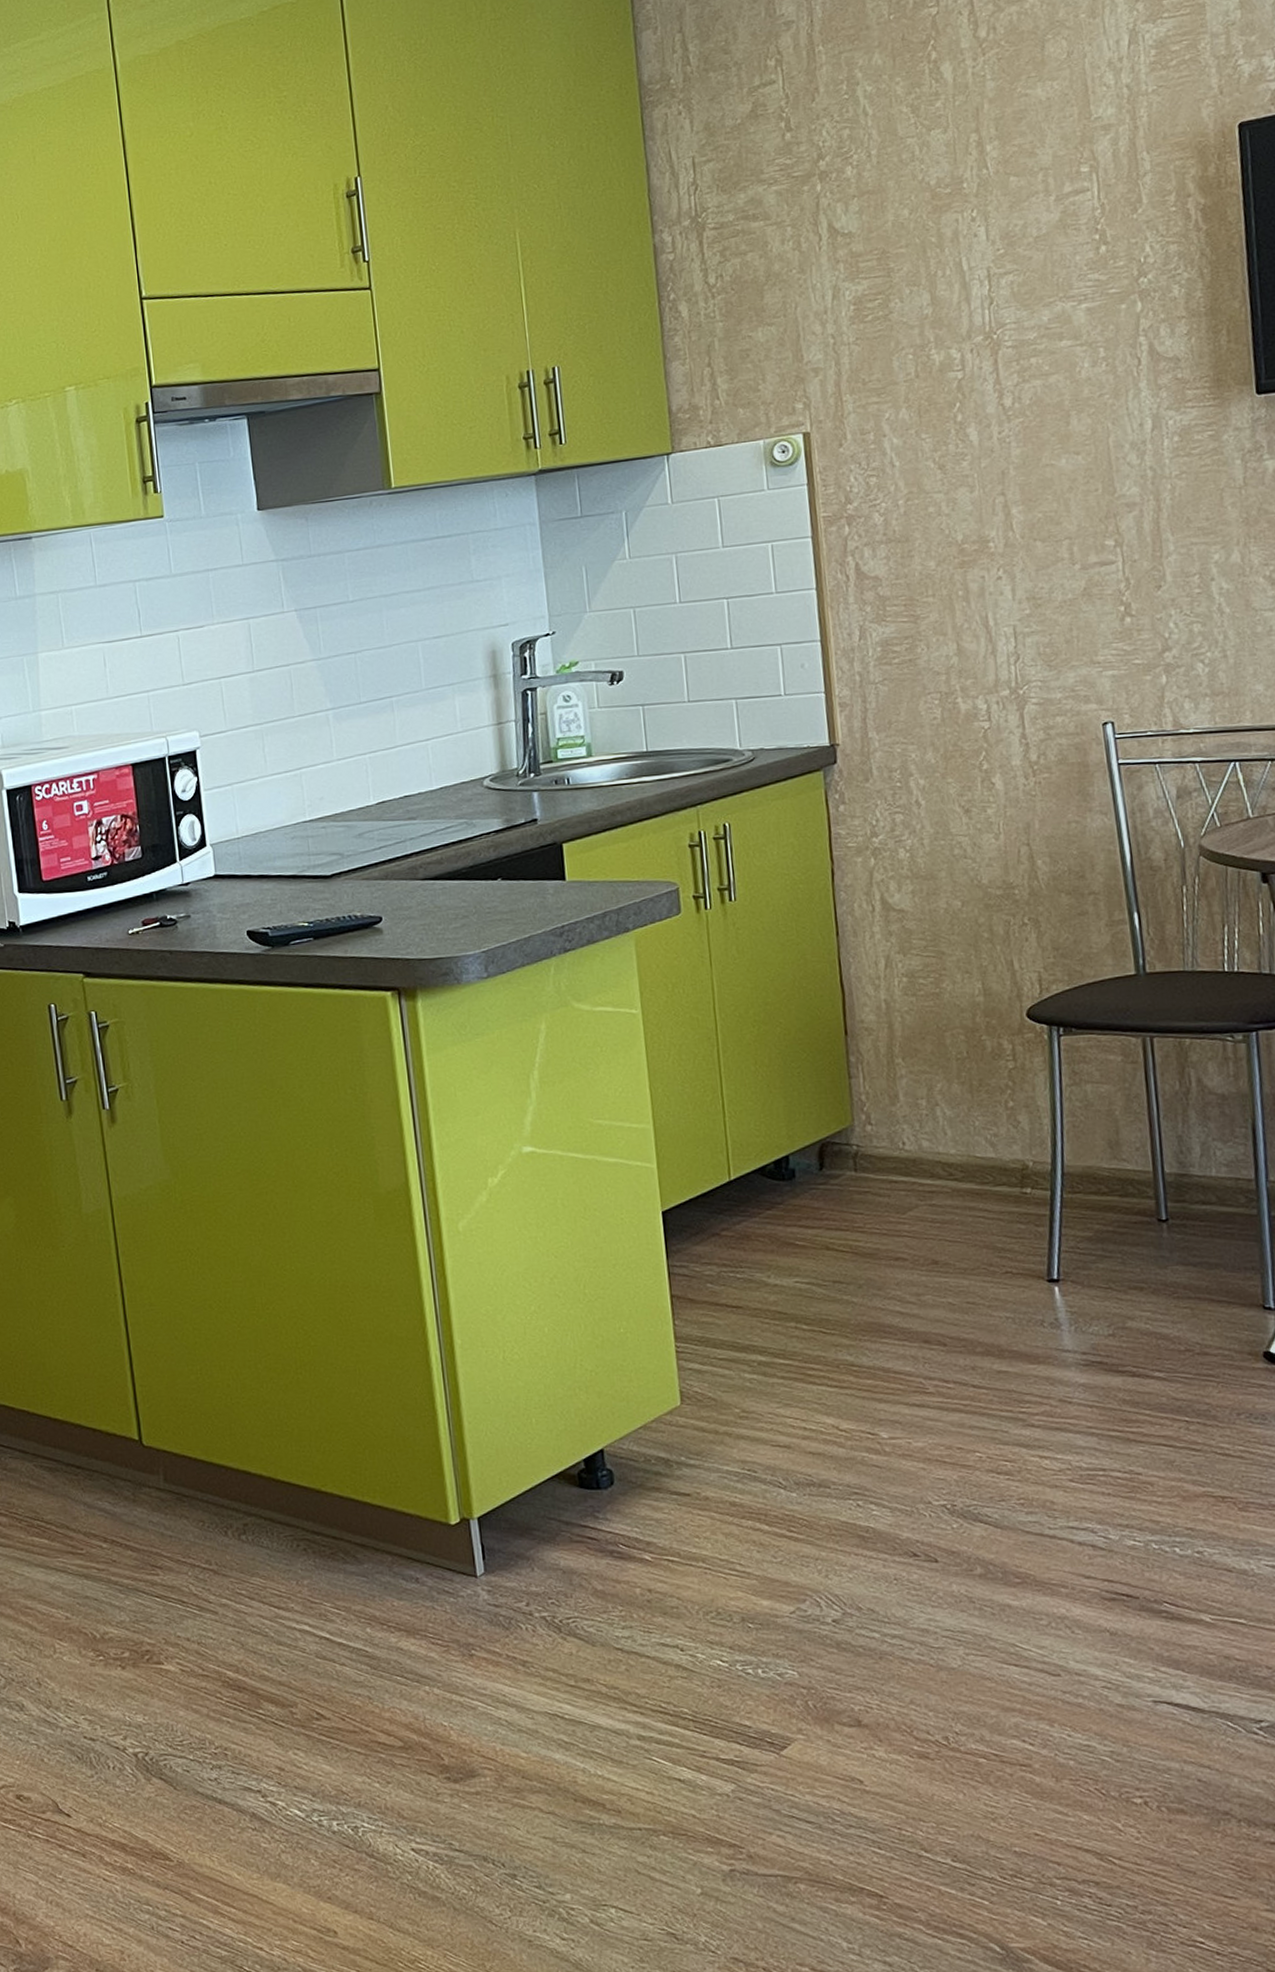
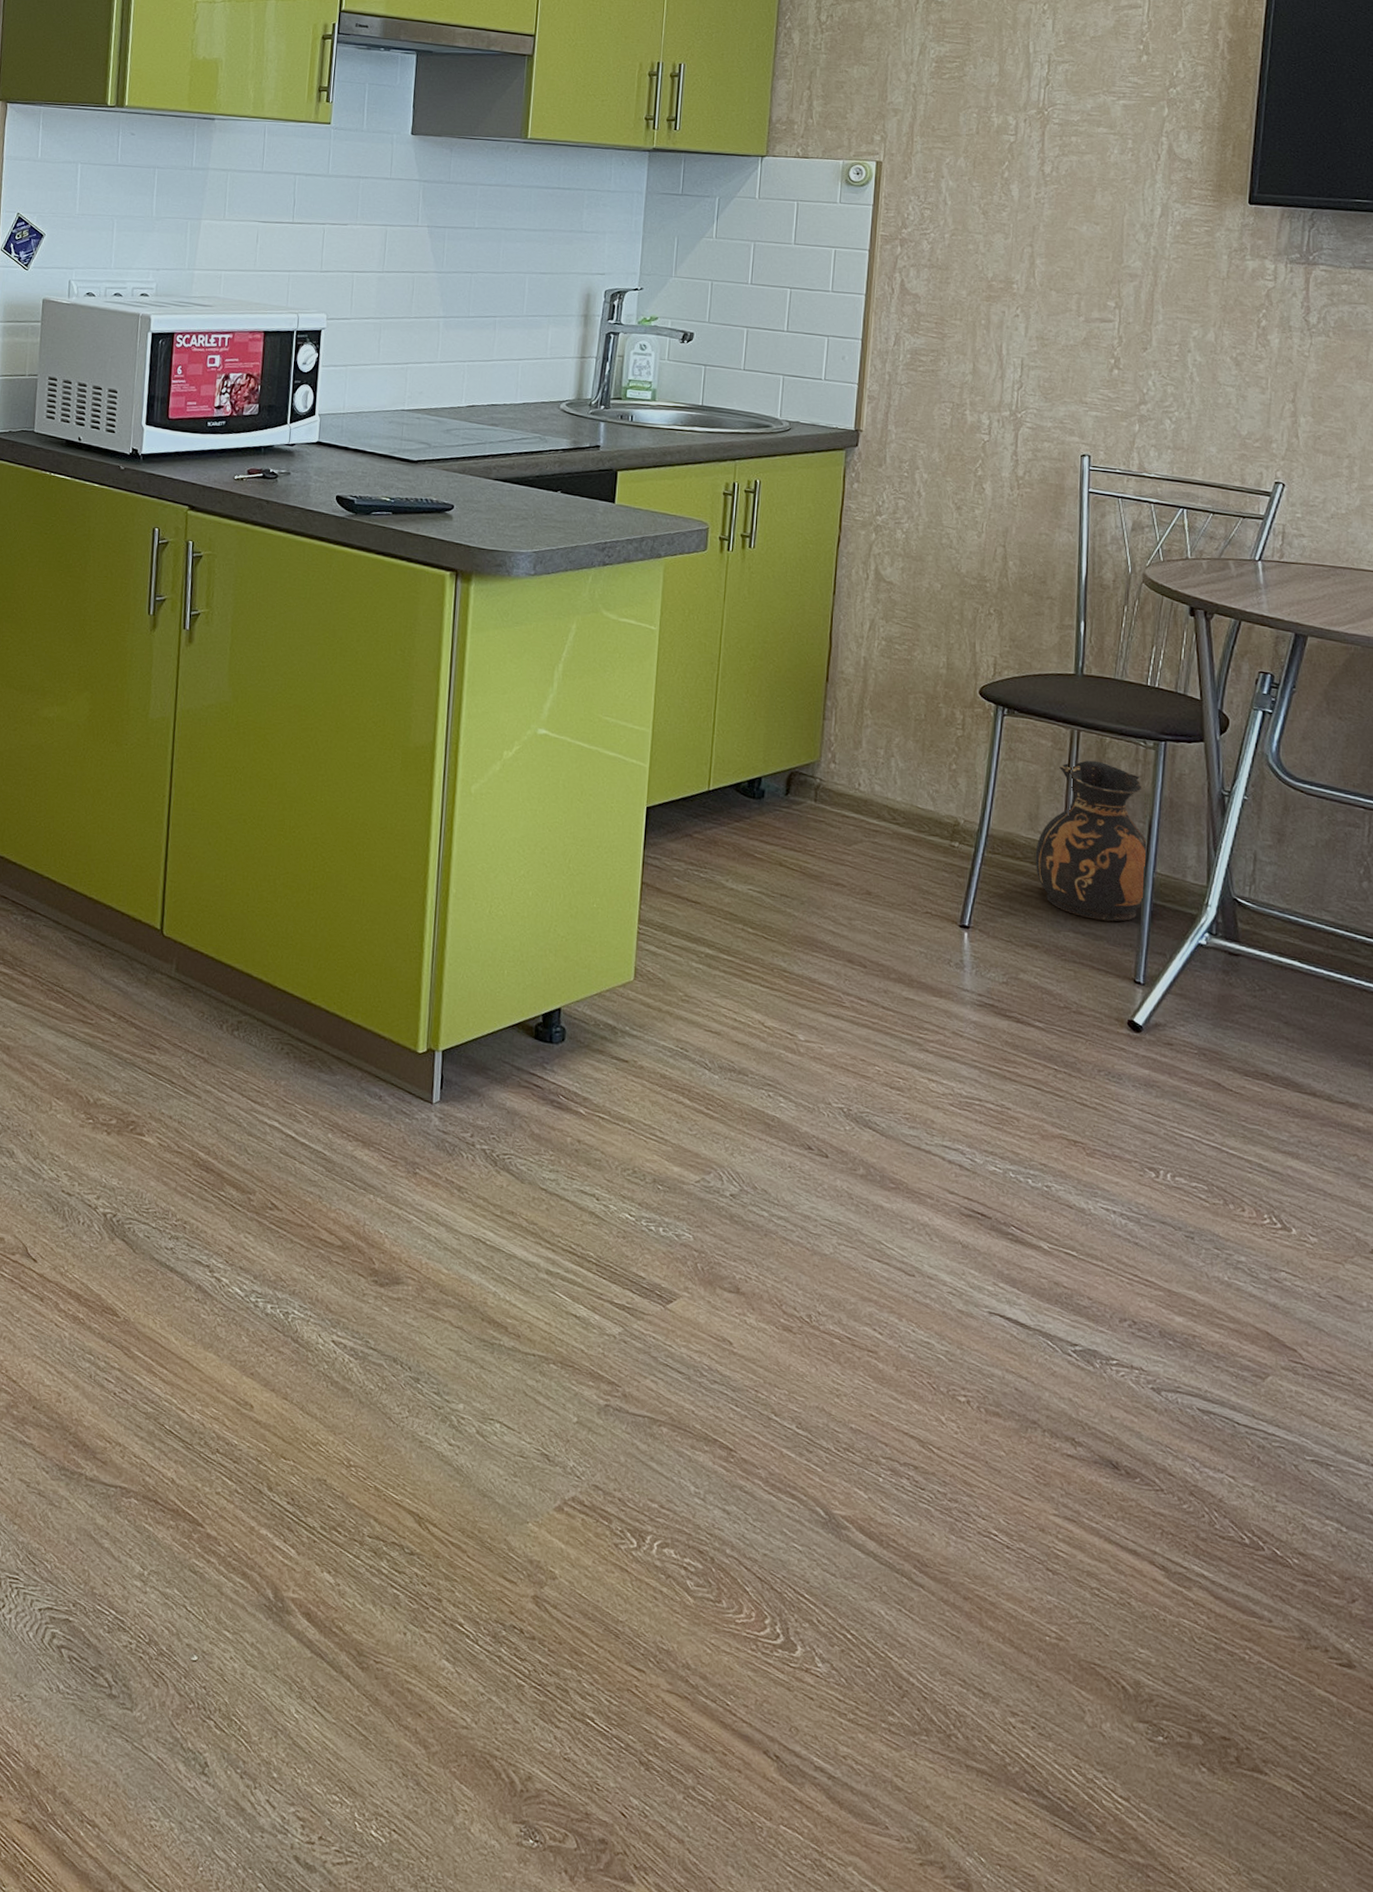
ceramic jug: none [1122,1067,1261,1246] -> present [1035,760,1148,922]

